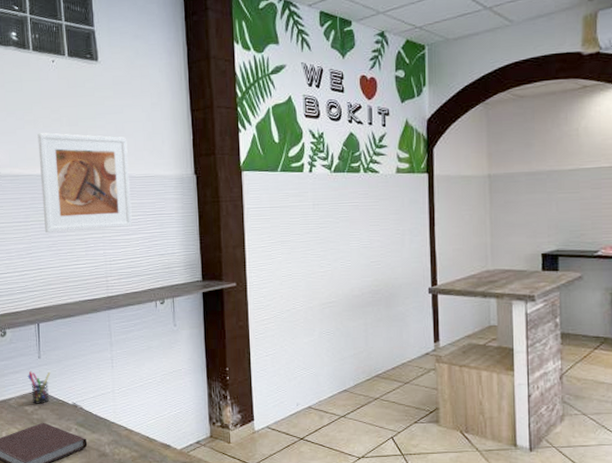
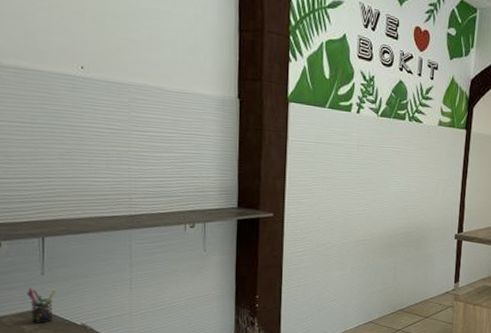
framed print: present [37,133,132,232] -> none [52,24,164,144]

